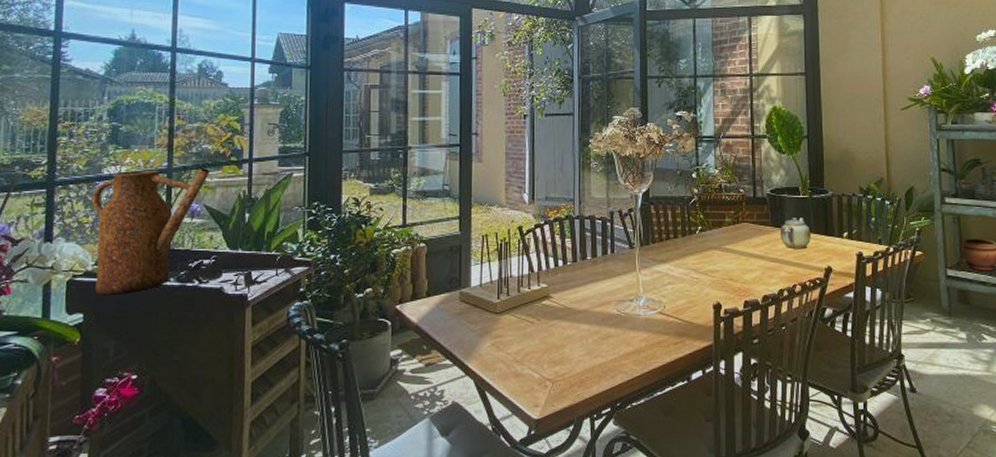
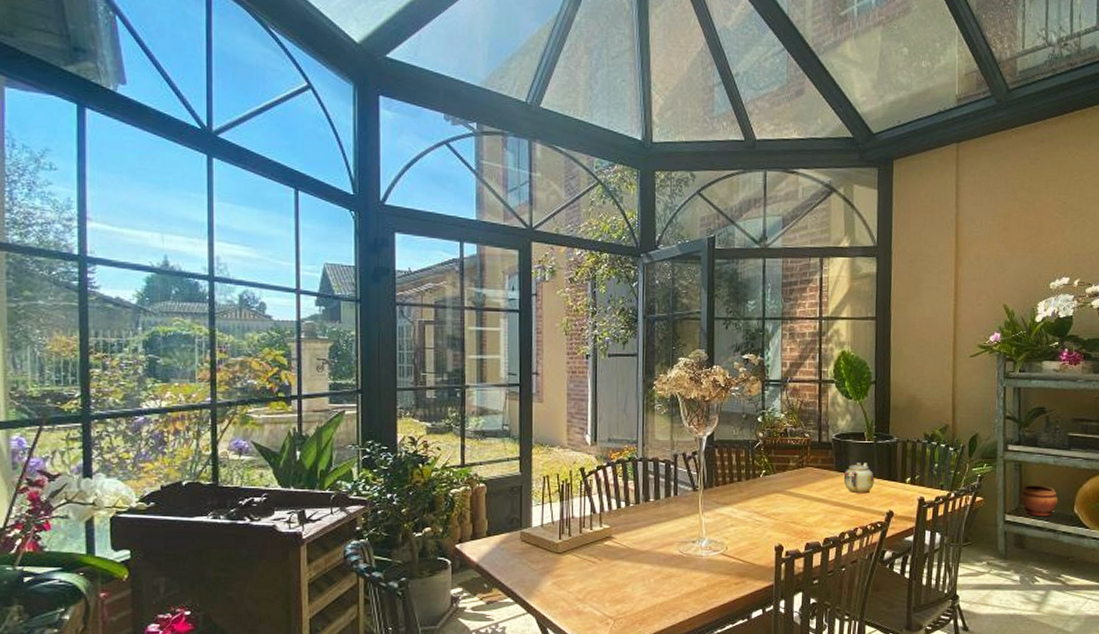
watering can: present [91,168,210,295] -> none [131,404,257,532]

